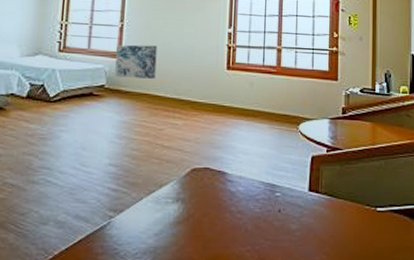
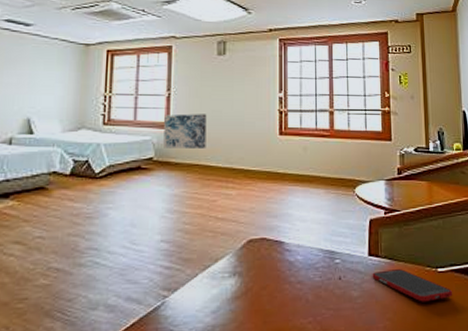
cell phone: none [311,206,391,239] -> present [372,269,453,302]

